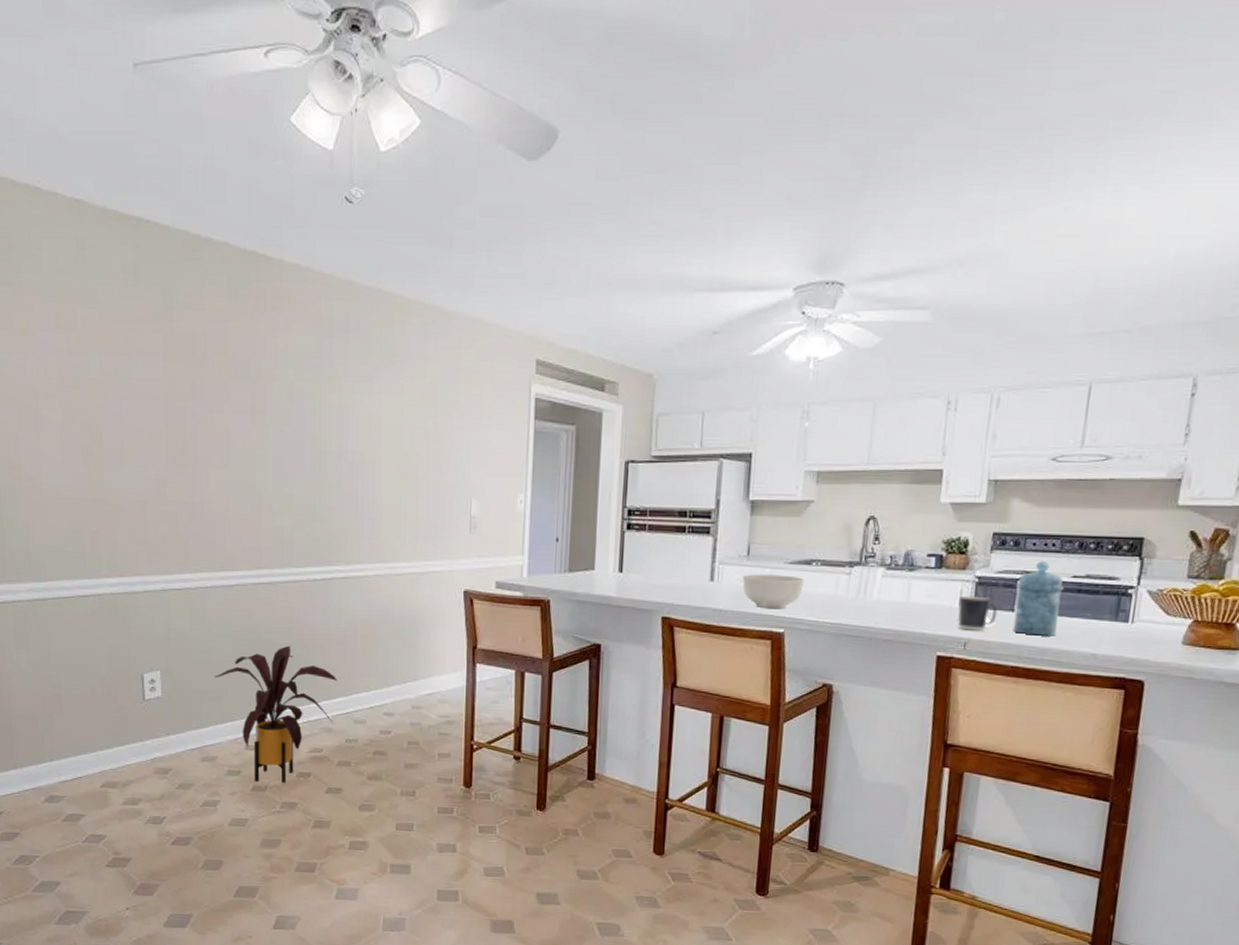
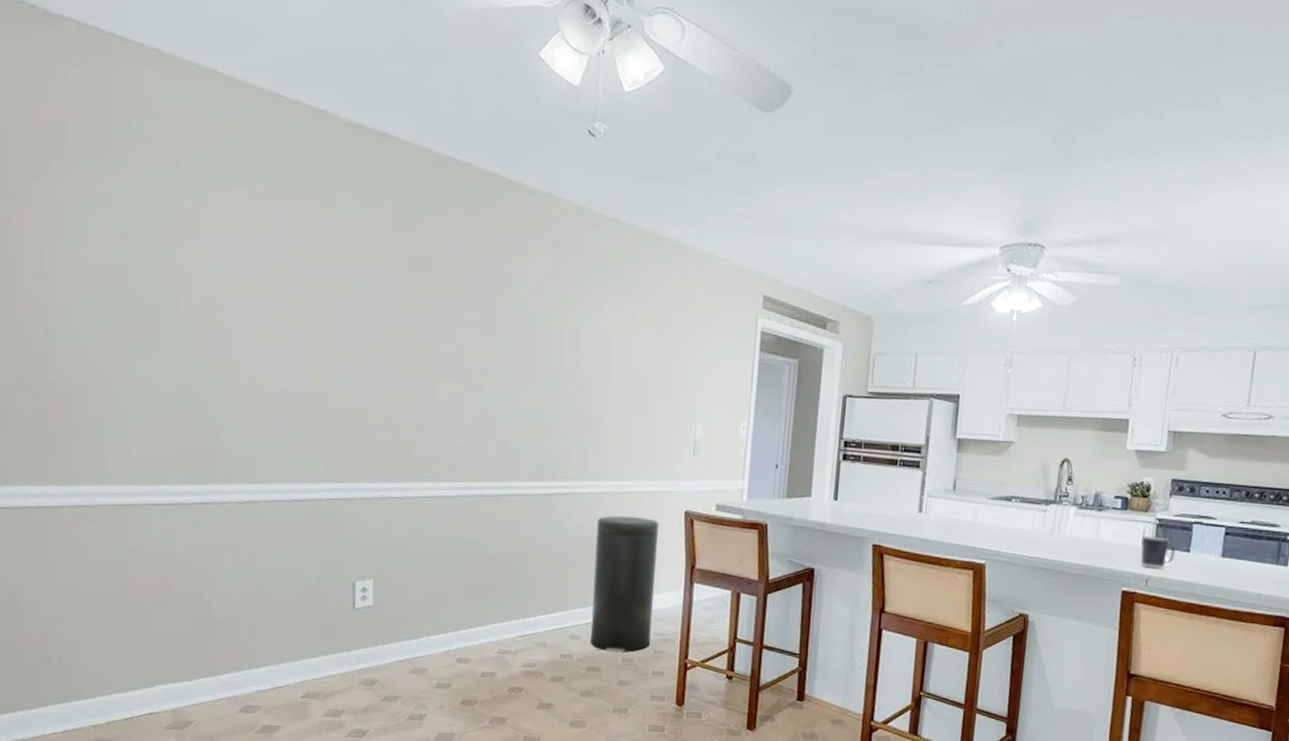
house plant: present [214,645,337,783] -> none [429,558,555,697]
pedal bin: none [374,598,439,736] -> present [590,515,660,653]
bowl: present [742,574,805,609] -> none [948,507,1005,542]
canister: present [1012,561,1065,636] -> none [1188,507,1233,576]

